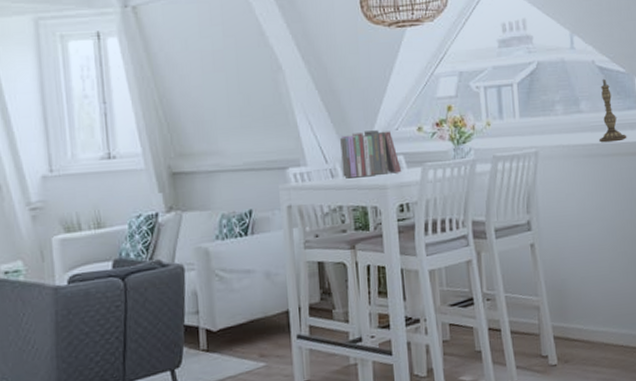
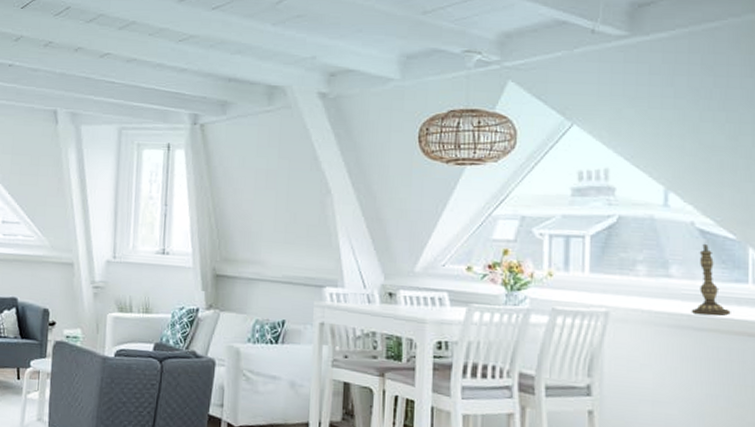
books: present [340,130,402,179] -> none [380,263,445,310]

